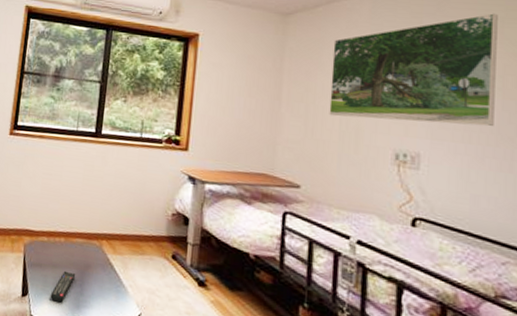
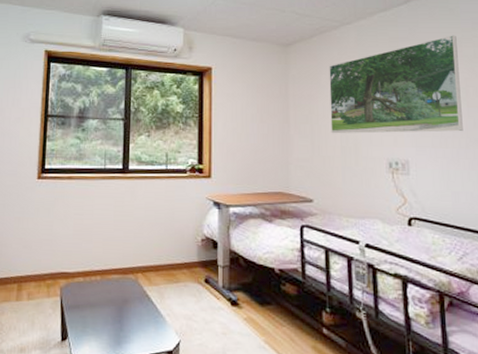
remote control: present [50,270,76,303] -> none [90,309,114,342]

